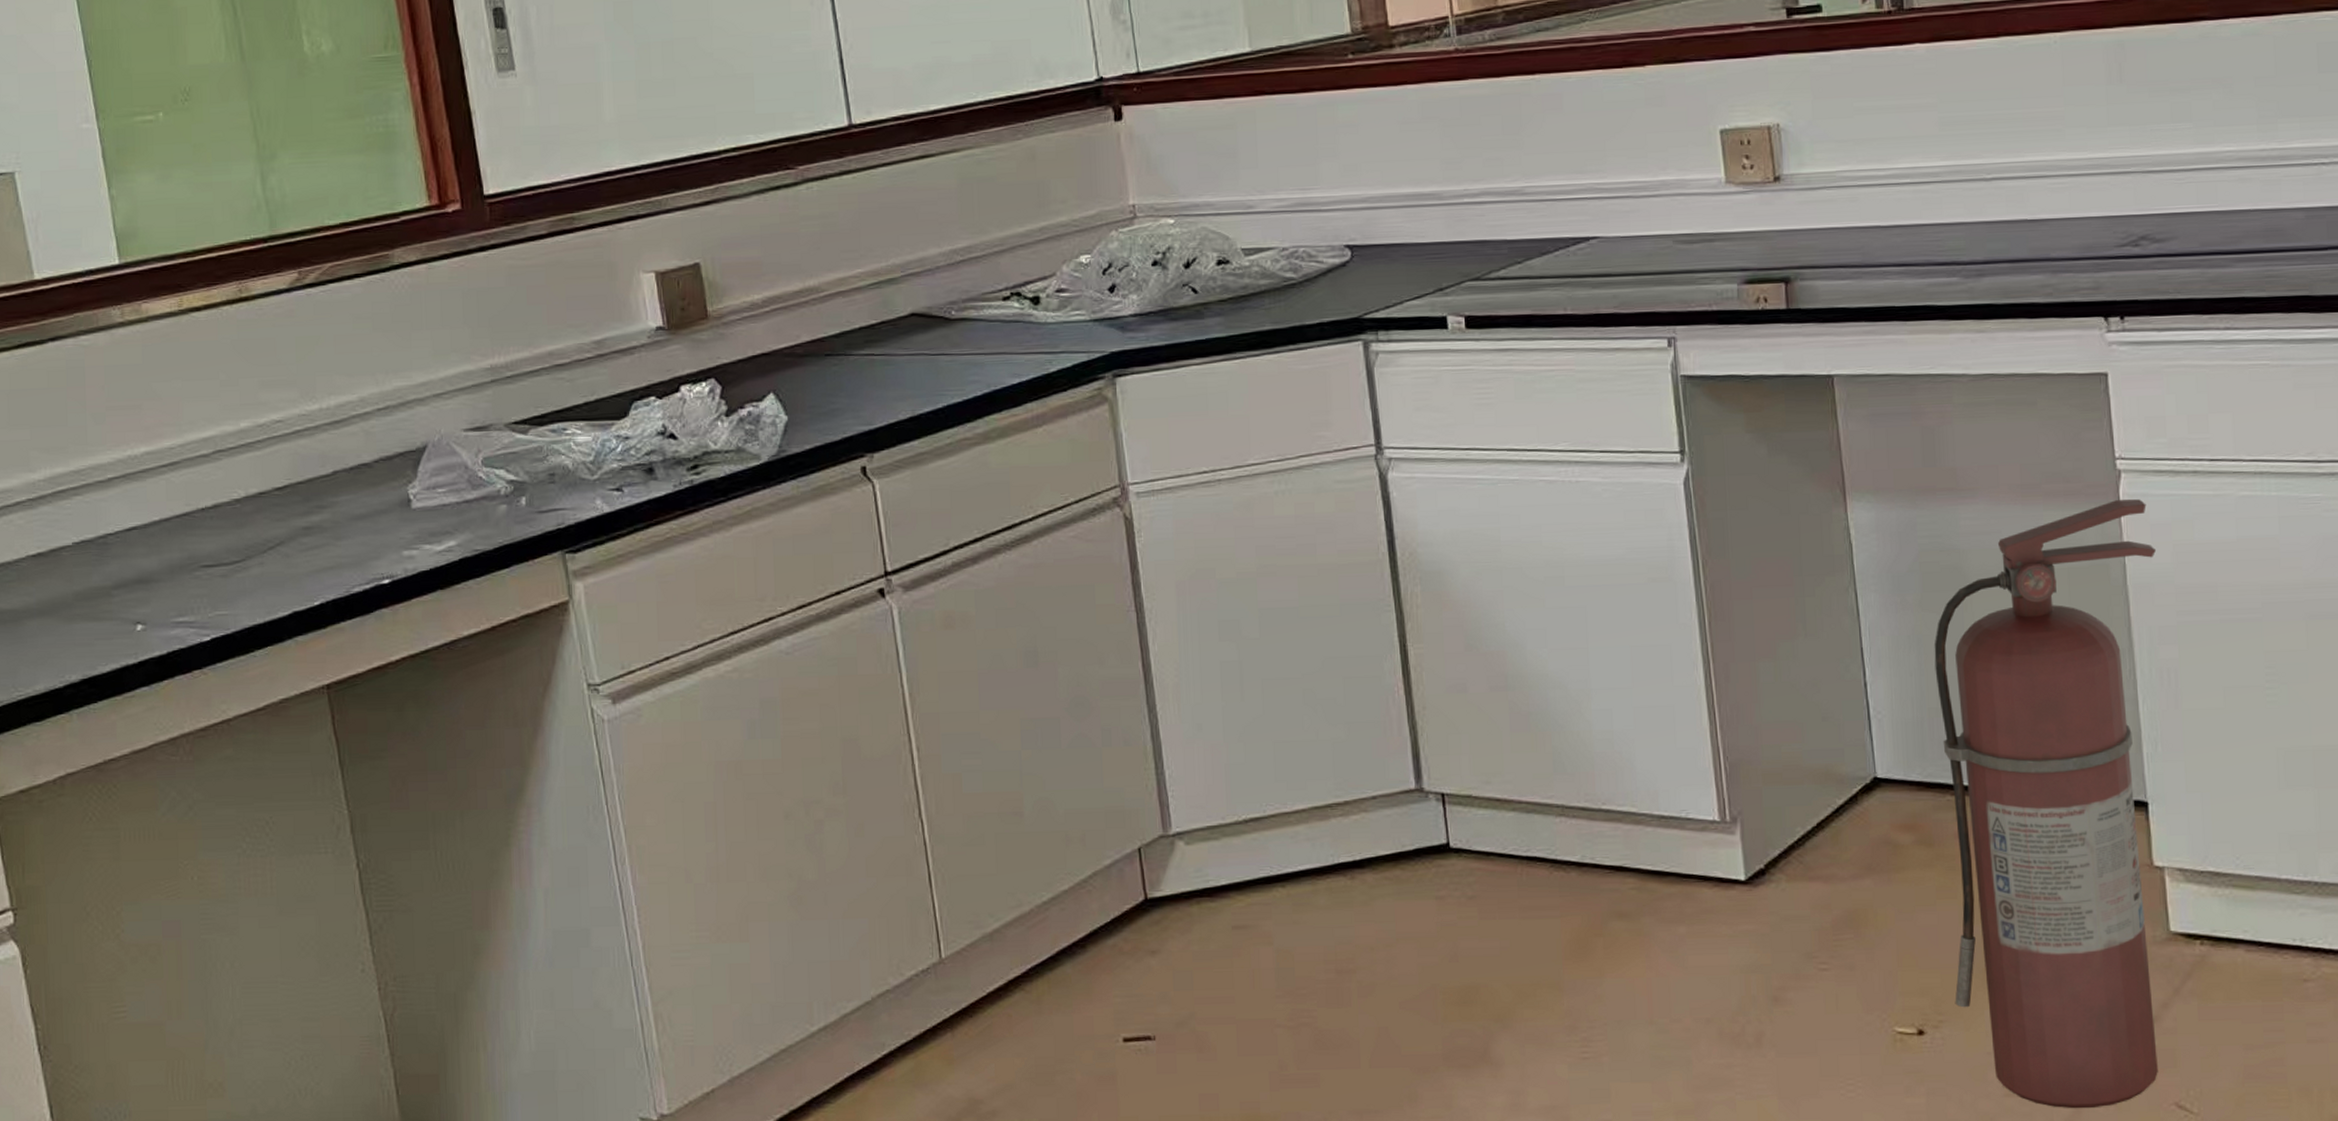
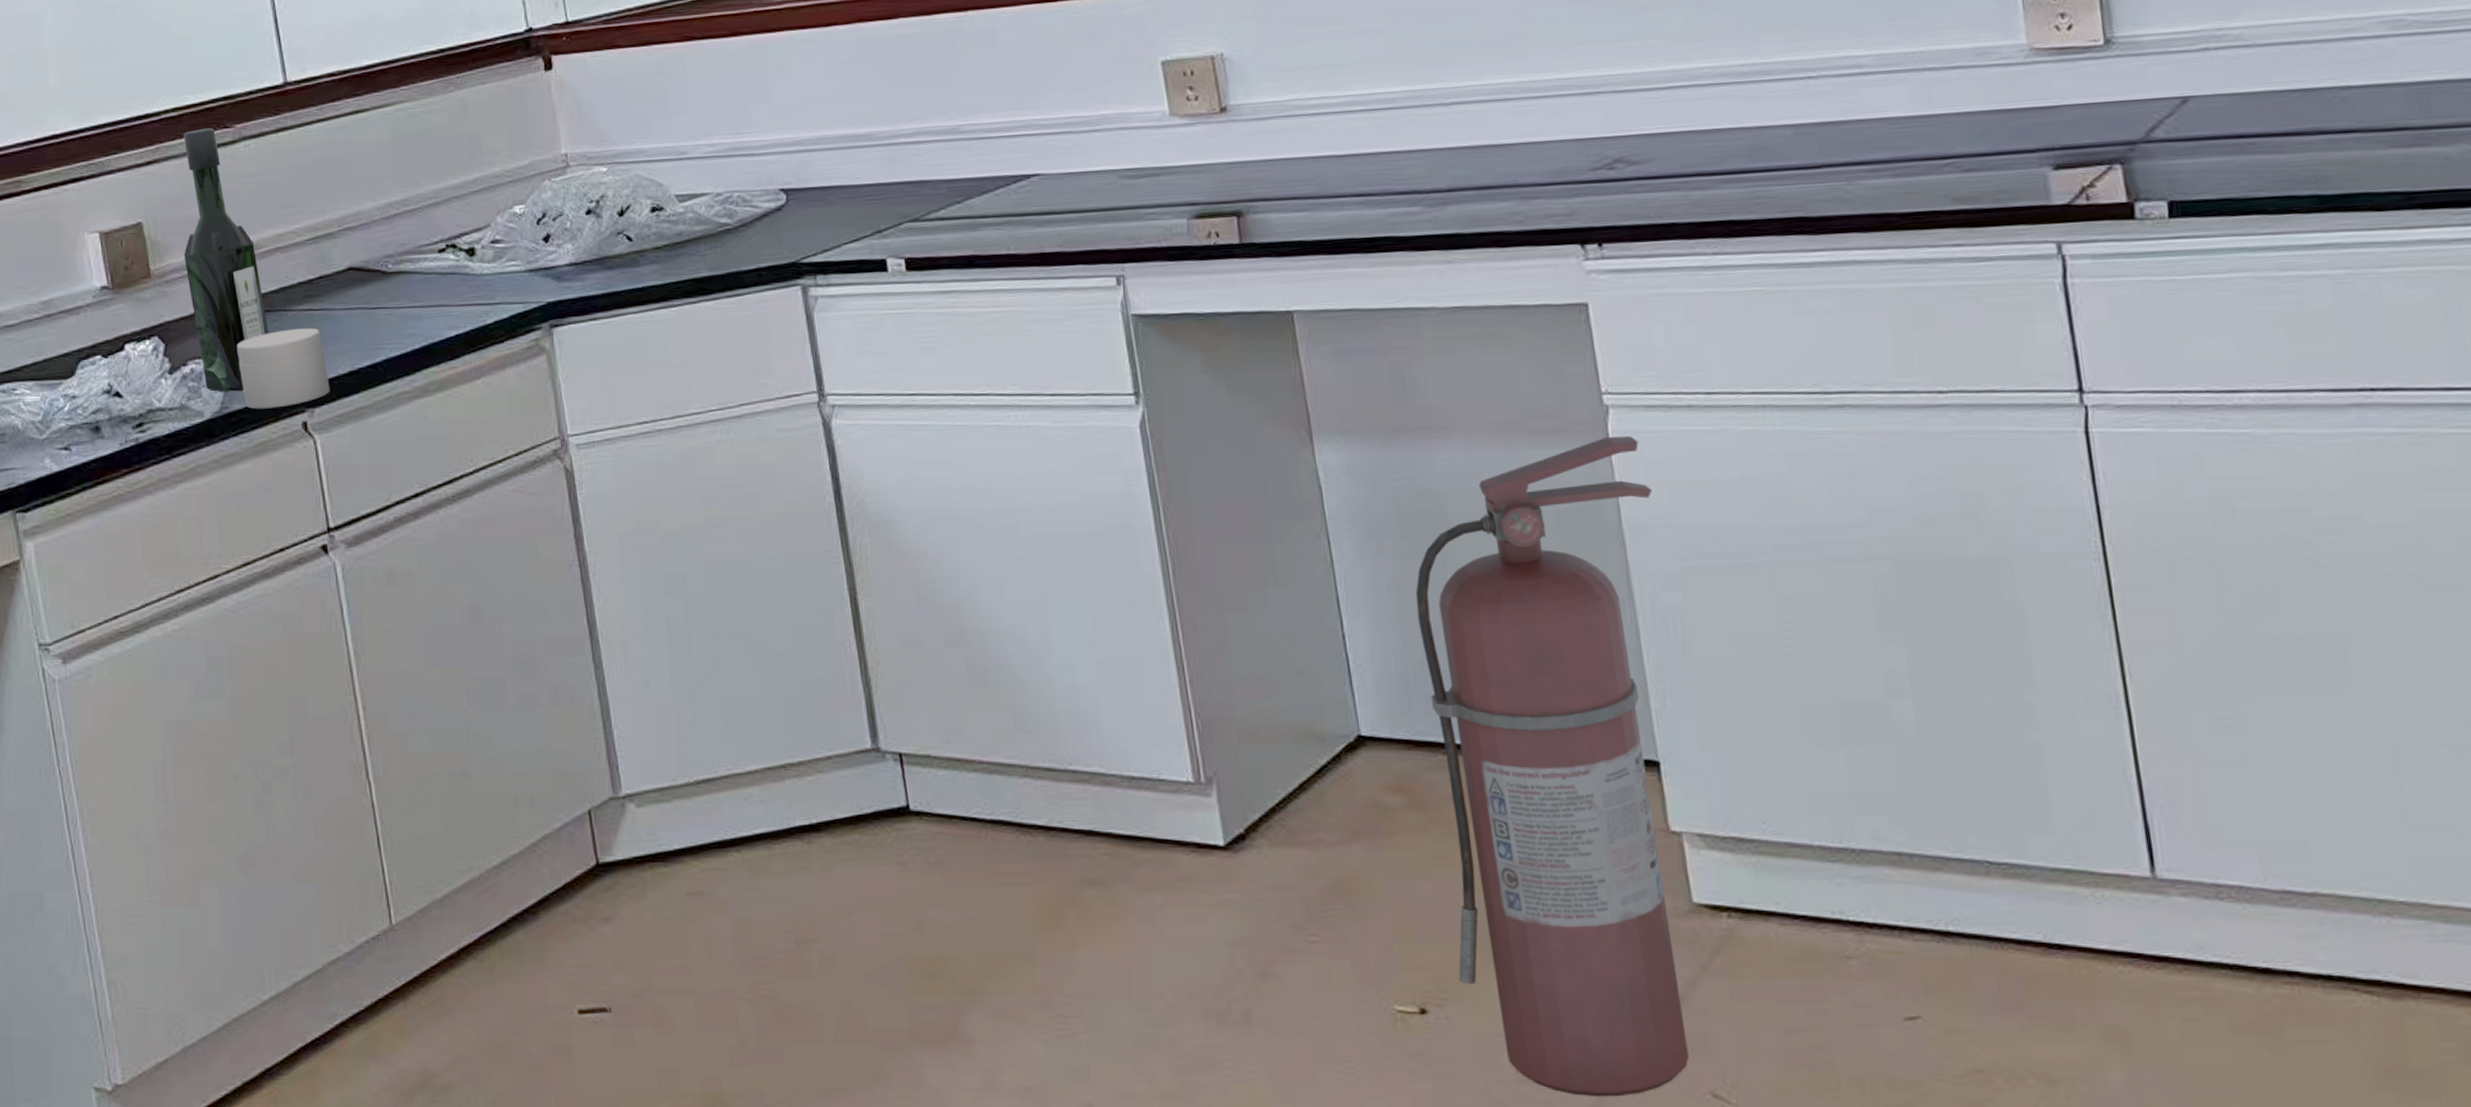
bottle: none [743,169,829,436] -> present [184,128,269,392]
jar: none [795,372,890,453] -> present [236,327,330,410]

